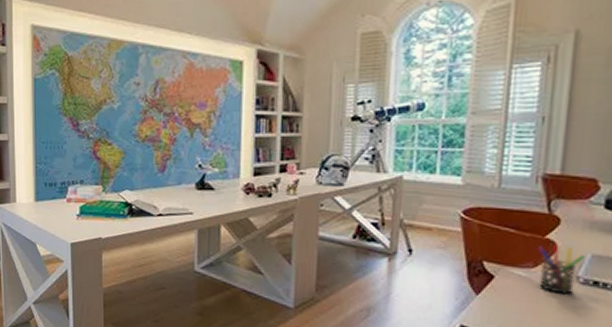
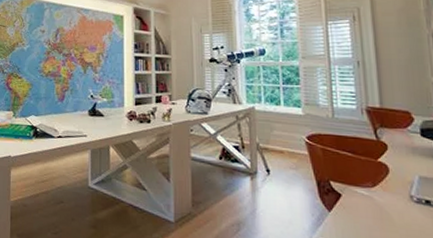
pen holder: present [538,243,586,295] -> none [373,166,414,212]

